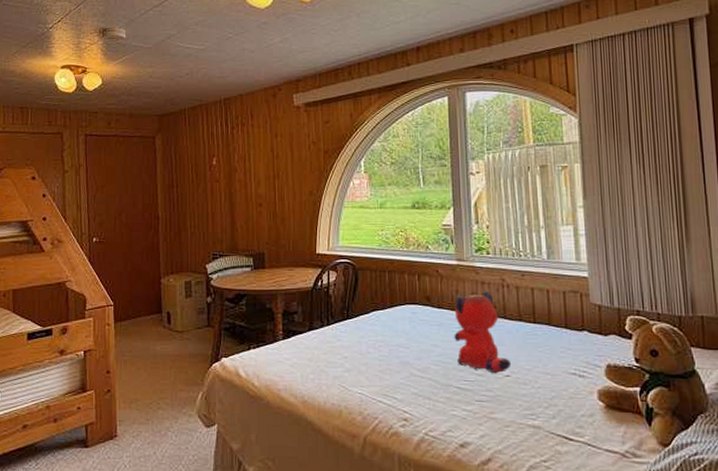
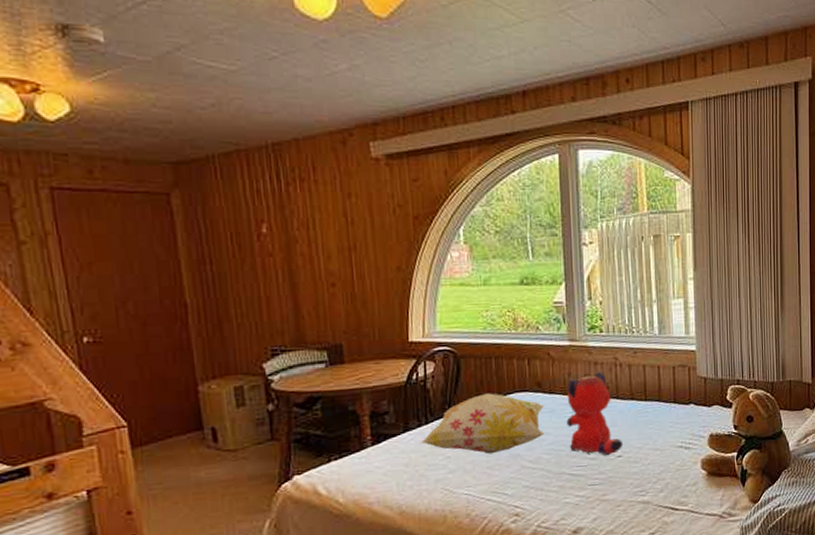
decorative pillow: none [322,303,433,359] -> present [420,393,545,454]

